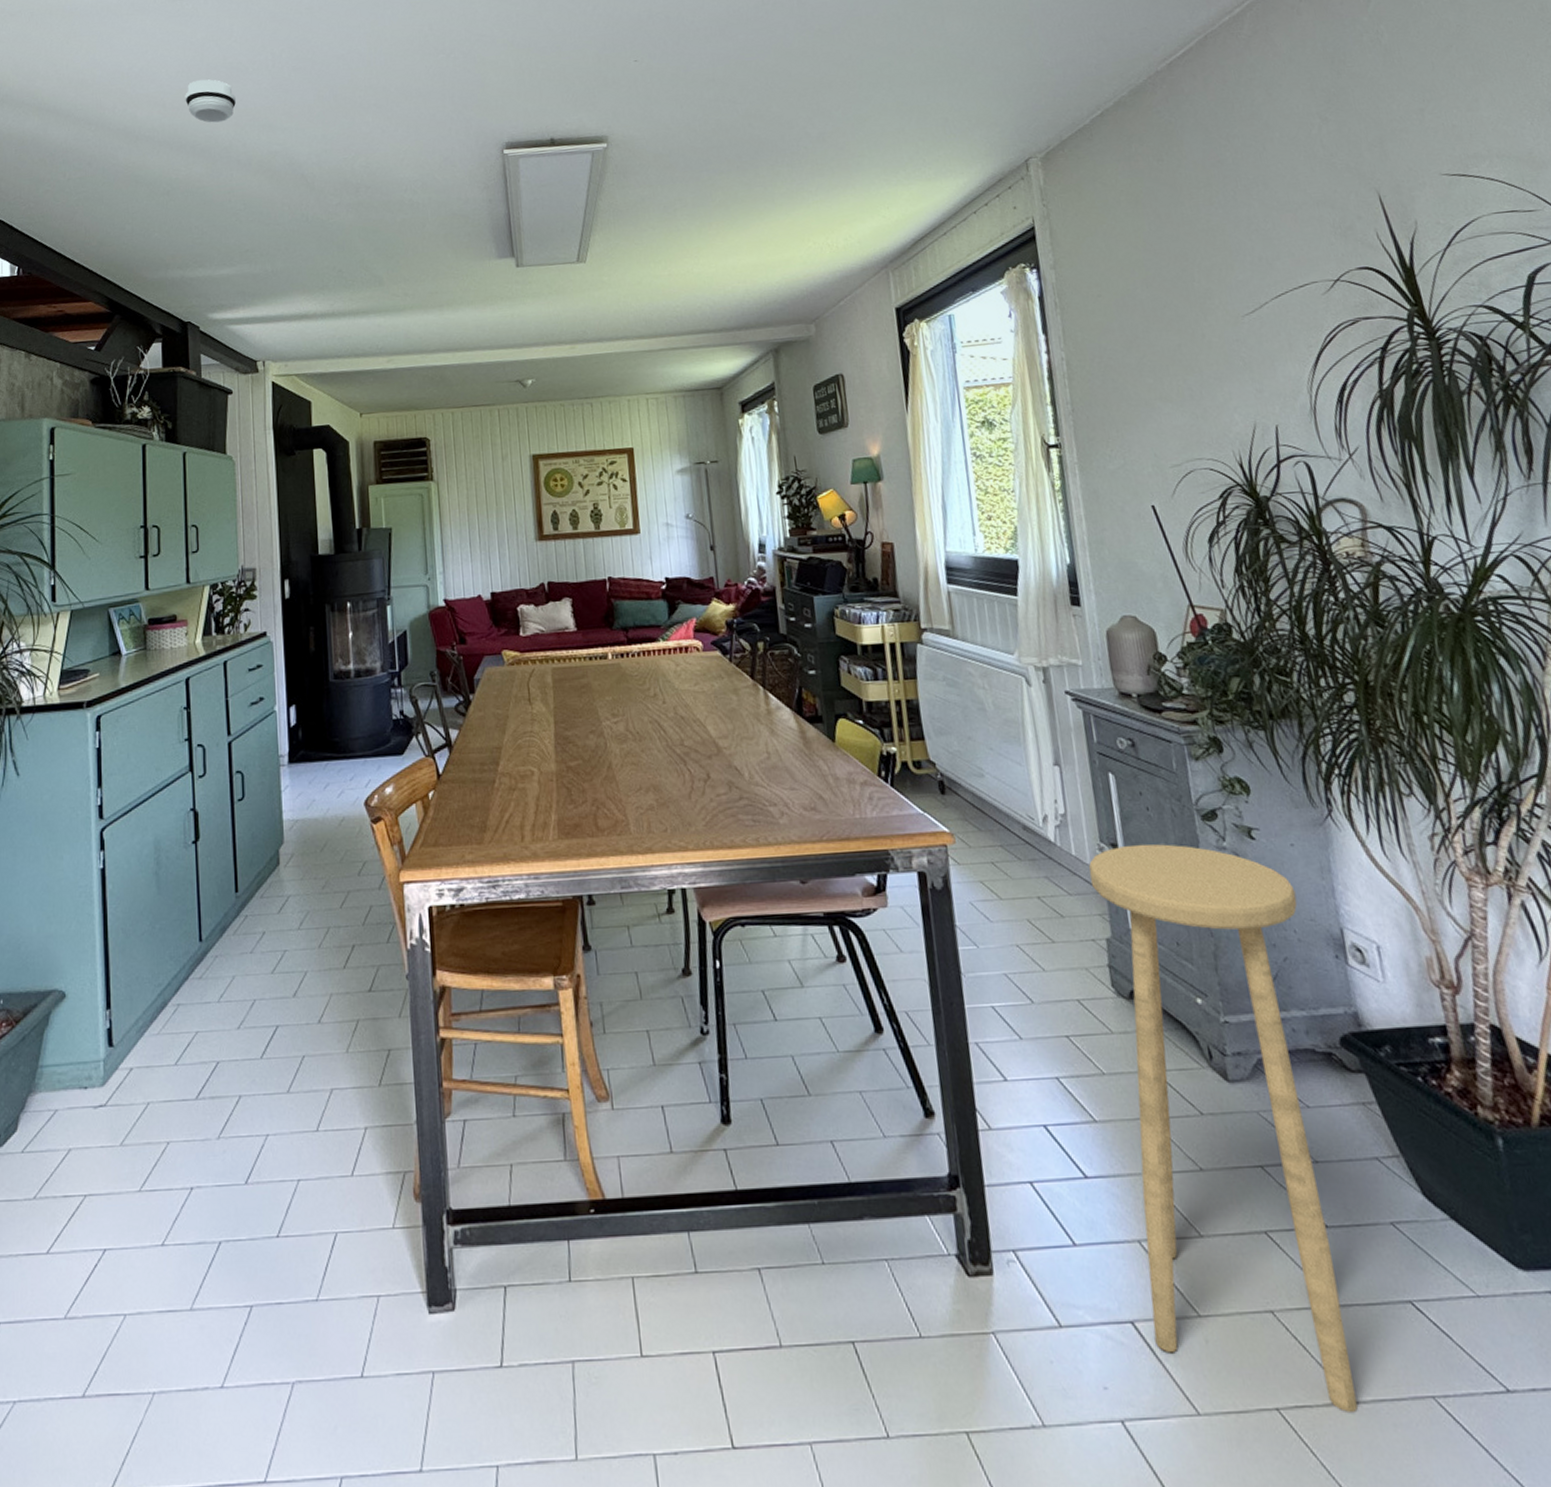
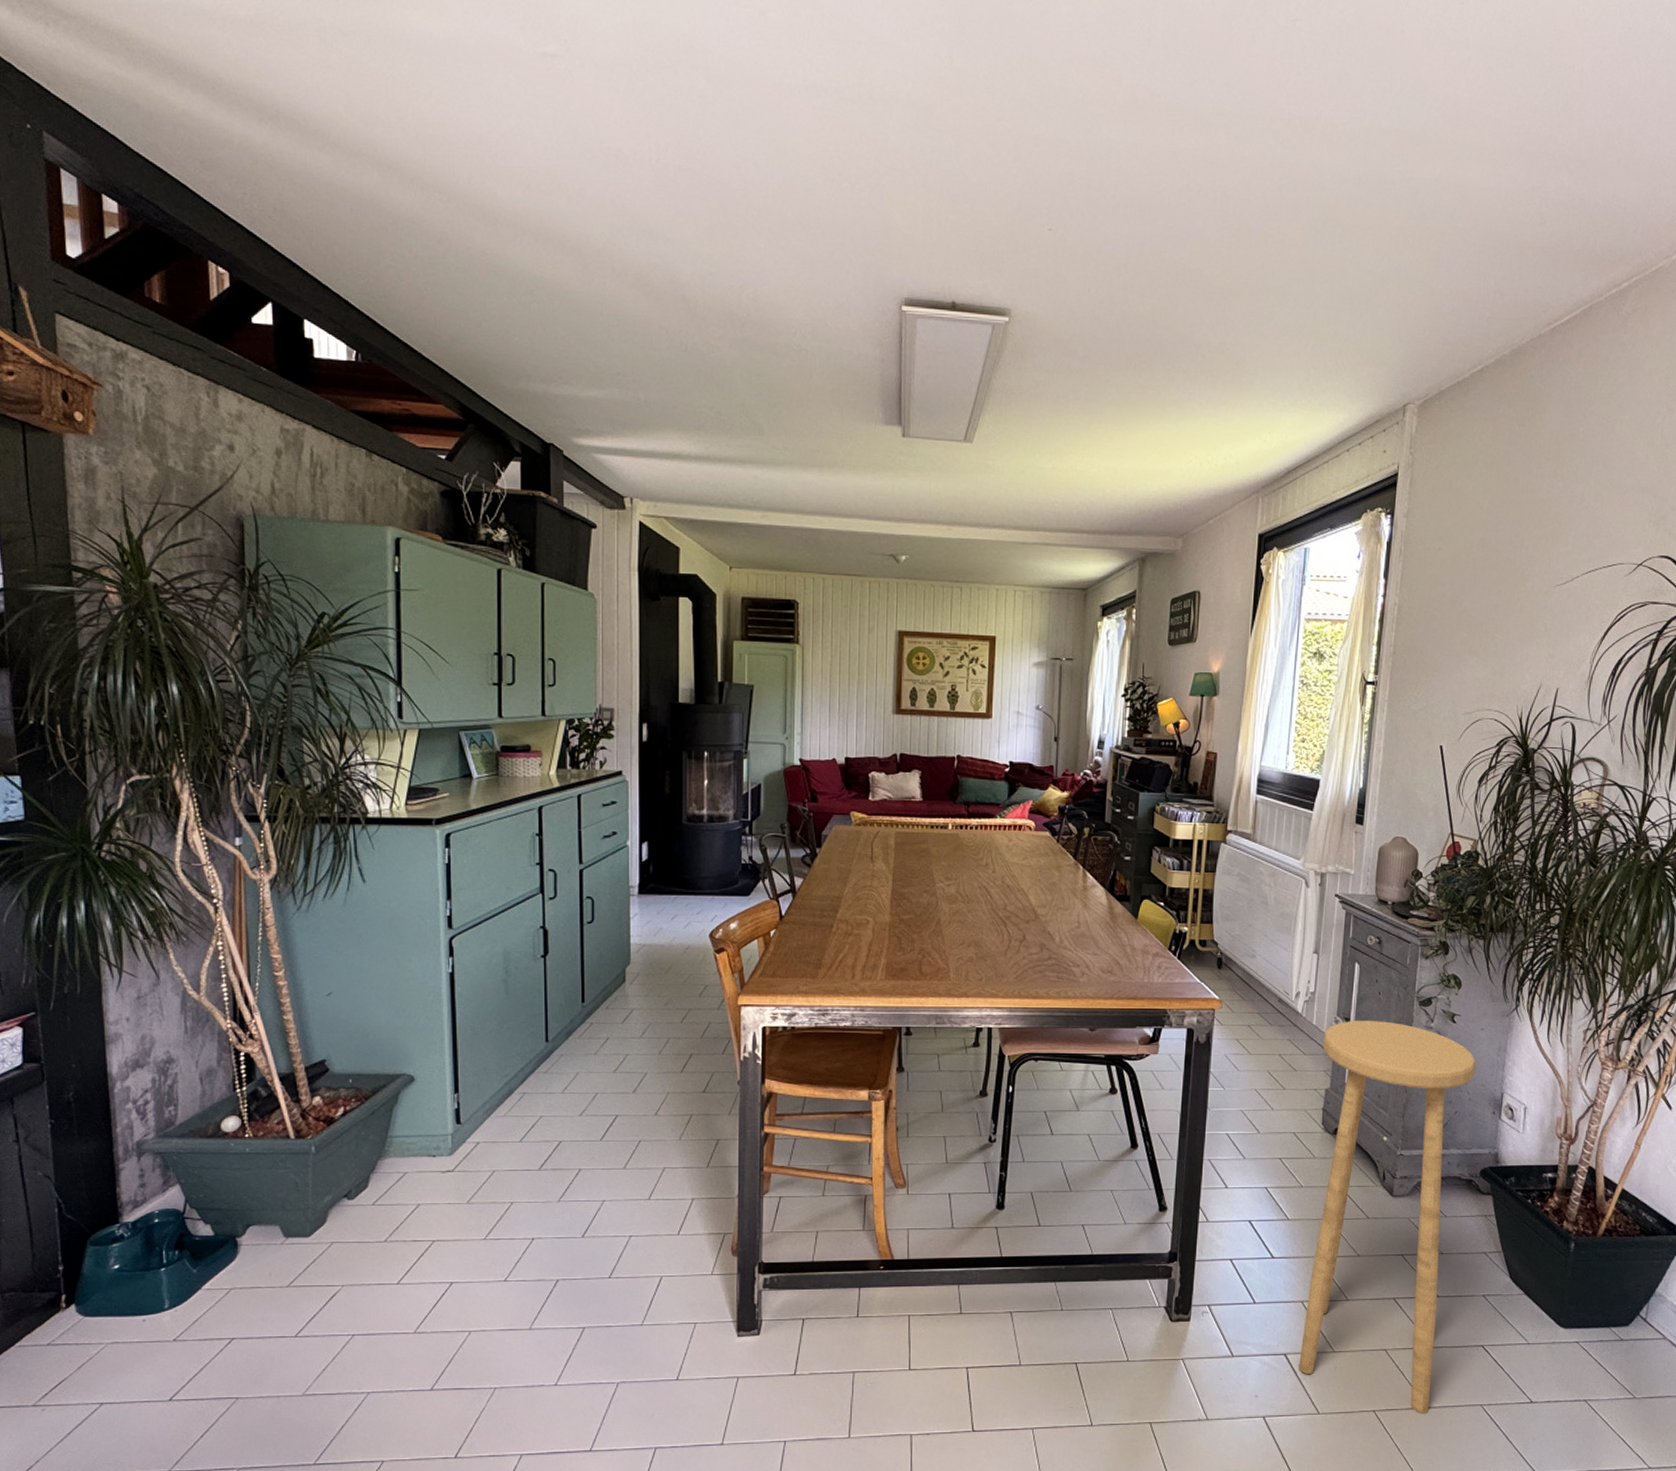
smoke detector: present [185,79,237,123] -> none [554,161,614,218]

